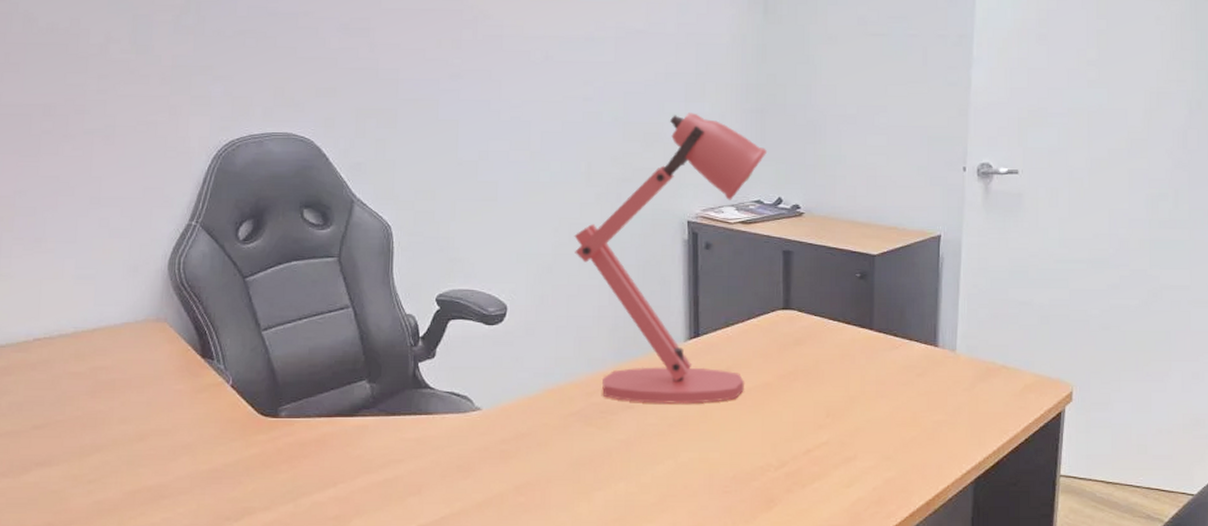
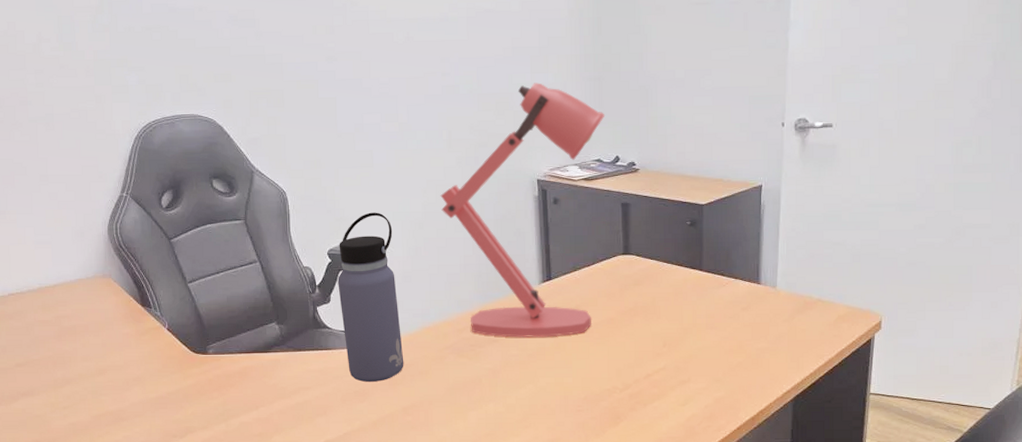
water bottle: none [446,253,520,455] -> present [338,212,404,383]

